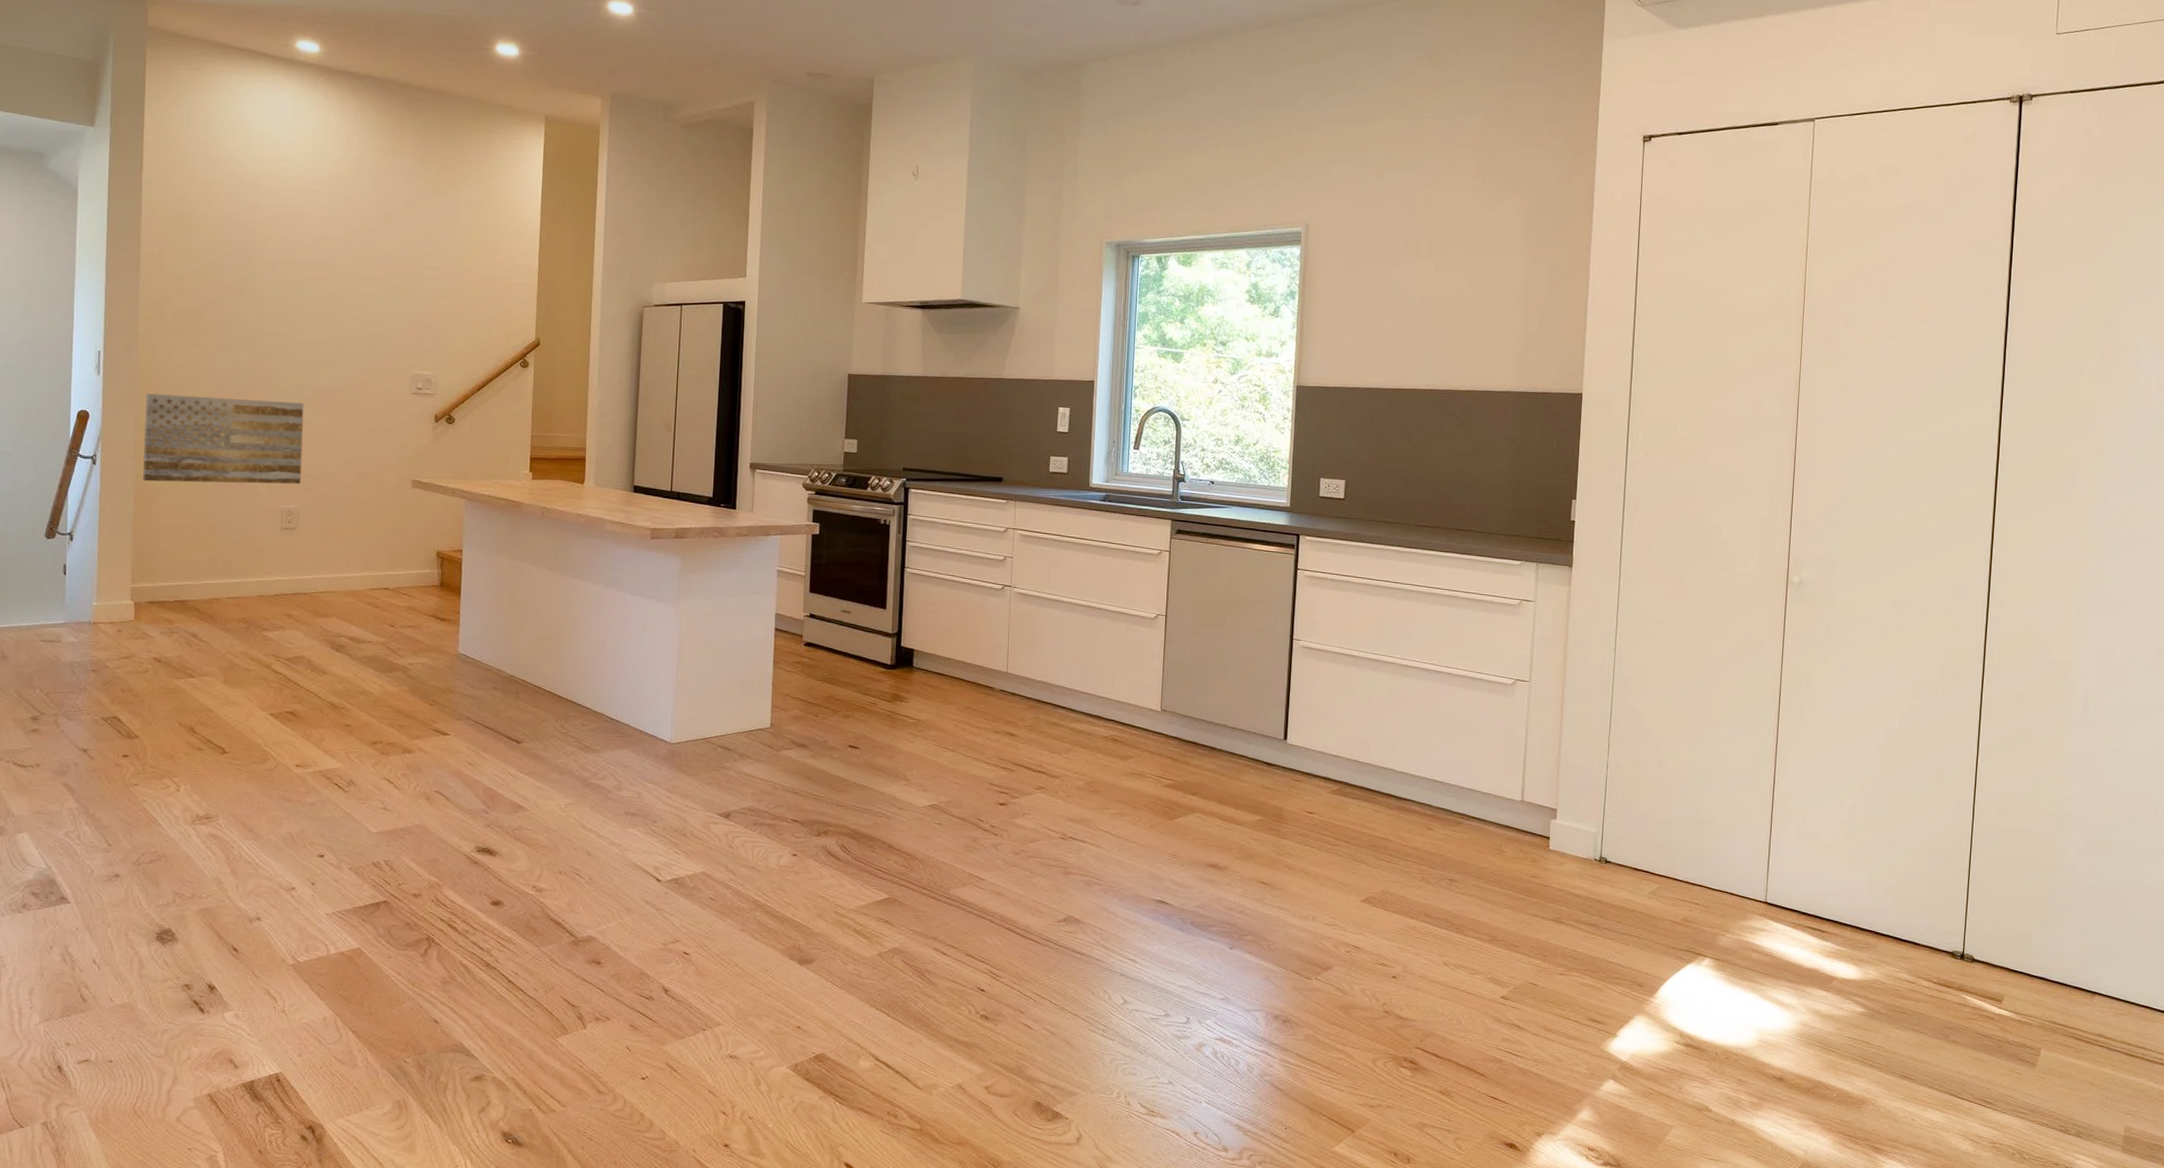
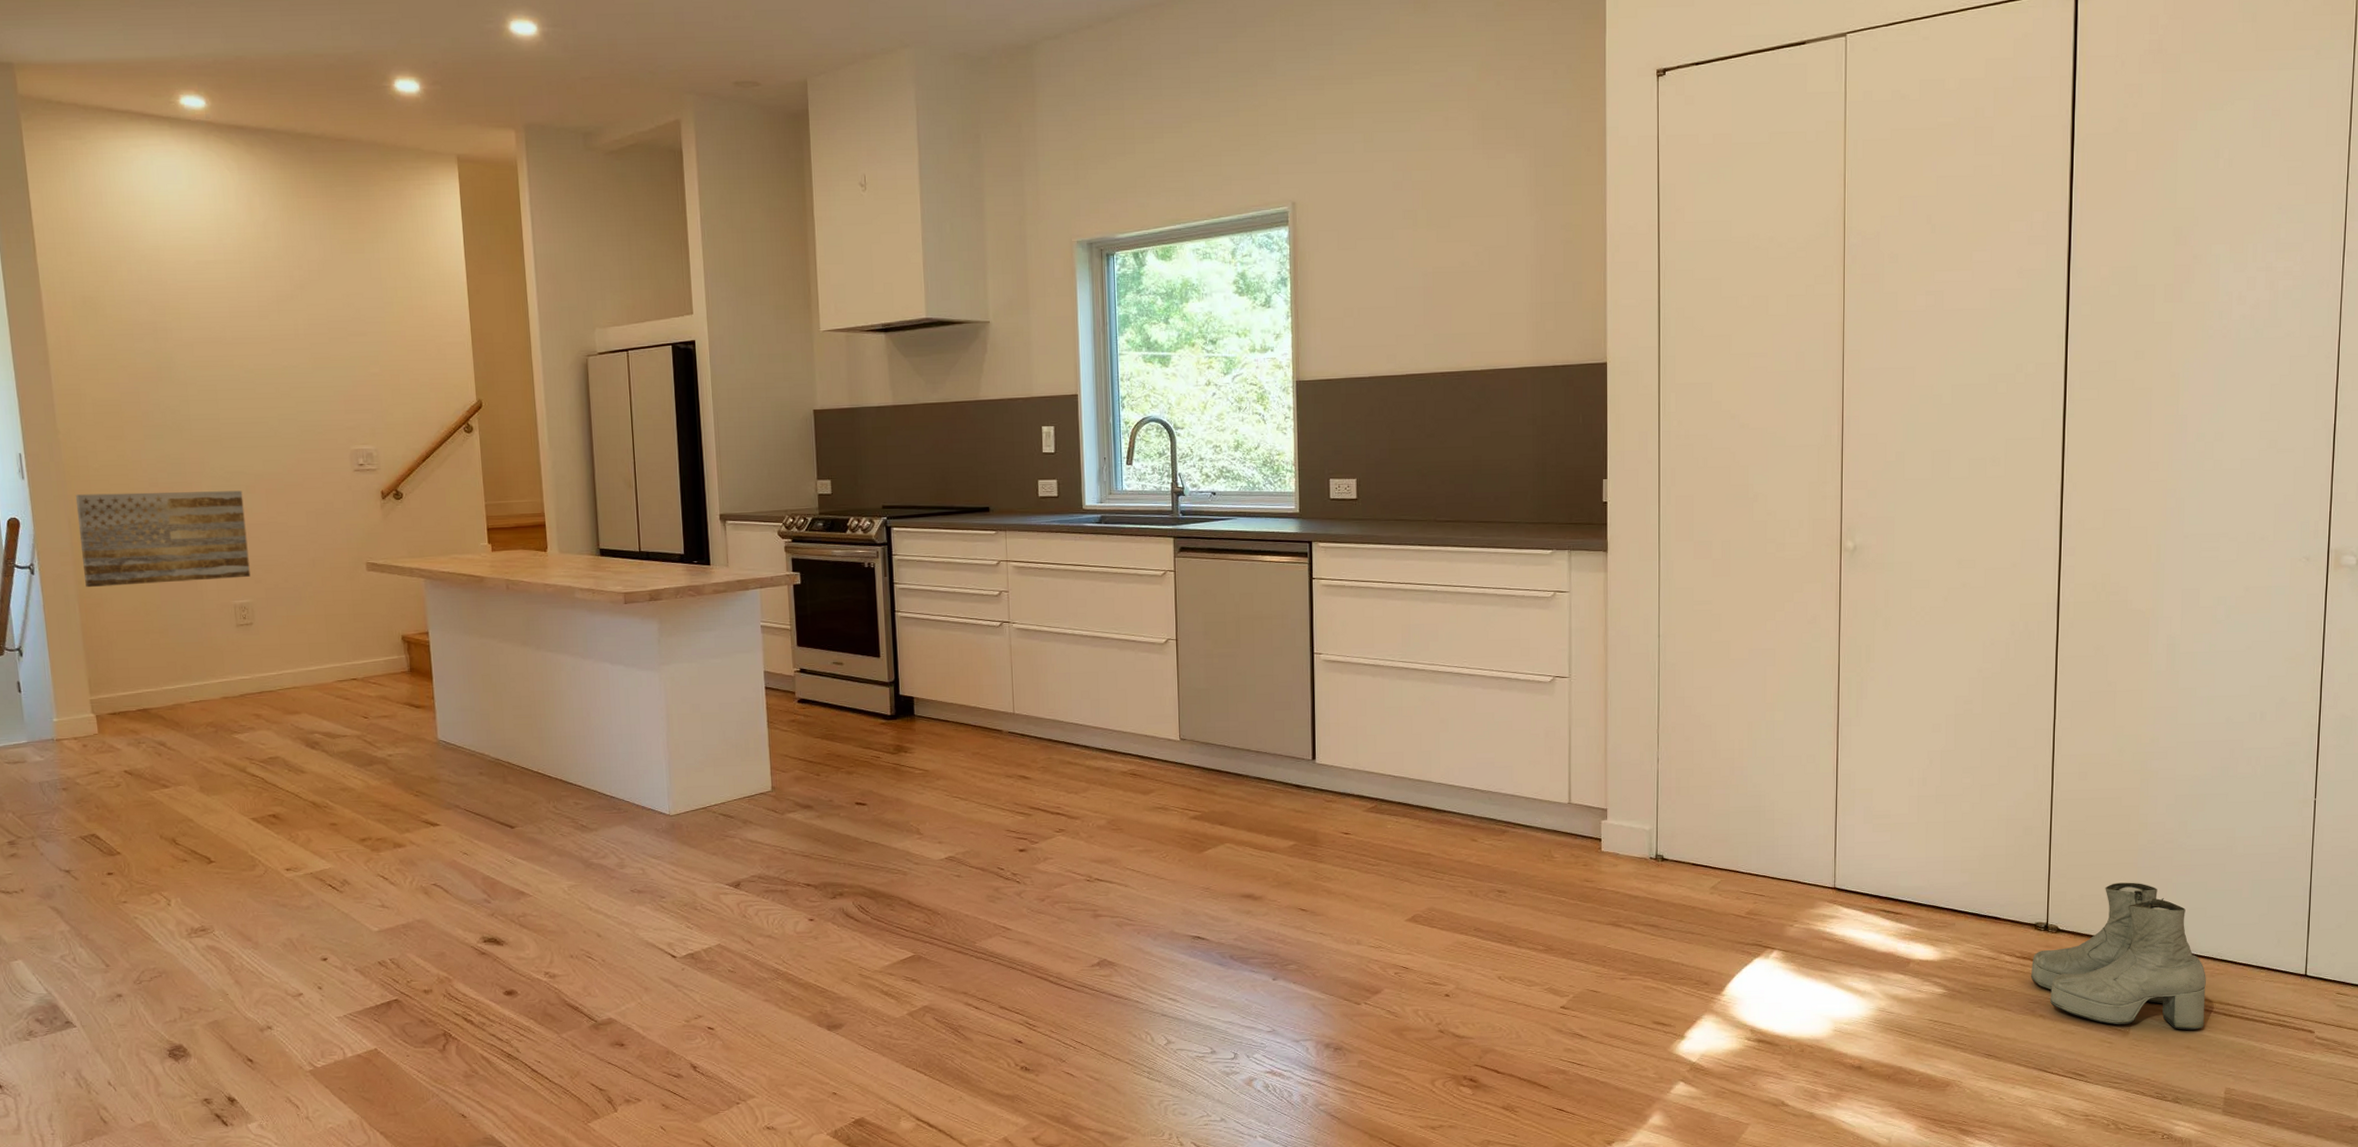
boots: none [1945,918,2110,1067] -> present [2030,882,2206,1030]

